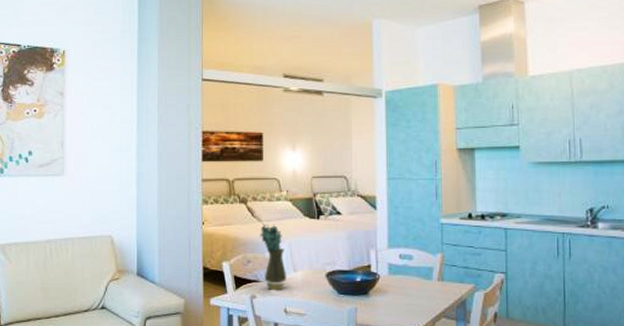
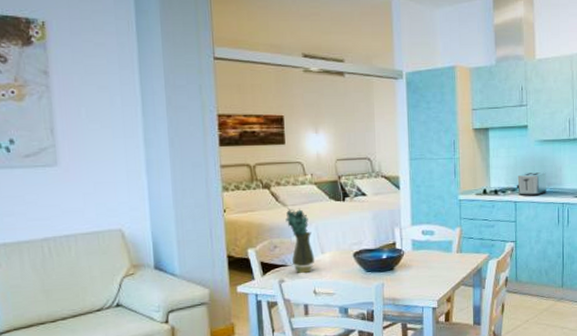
toaster: none [507,196,543,223] -> present [516,171,546,196]

